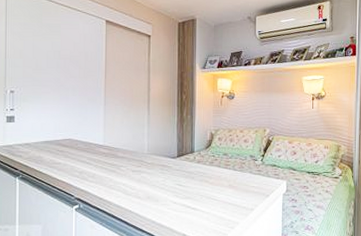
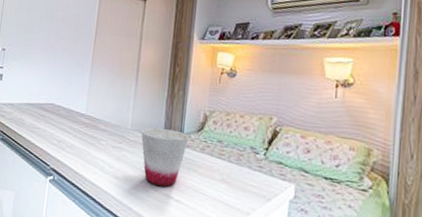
cup: none [157,150,200,199] -> present [141,127,190,187]

